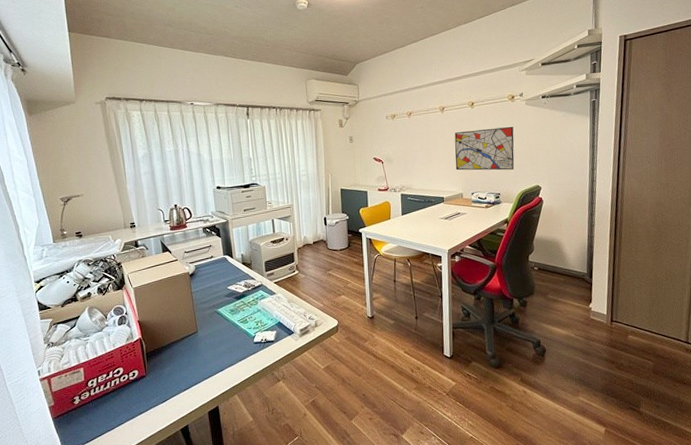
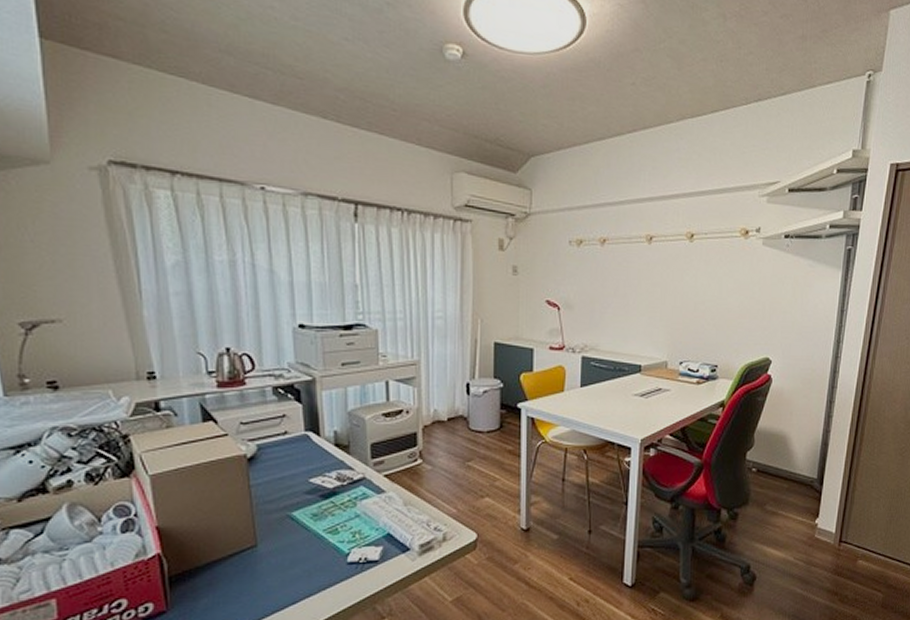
wall art: present [454,126,515,171] -> none [661,273,744,334]

